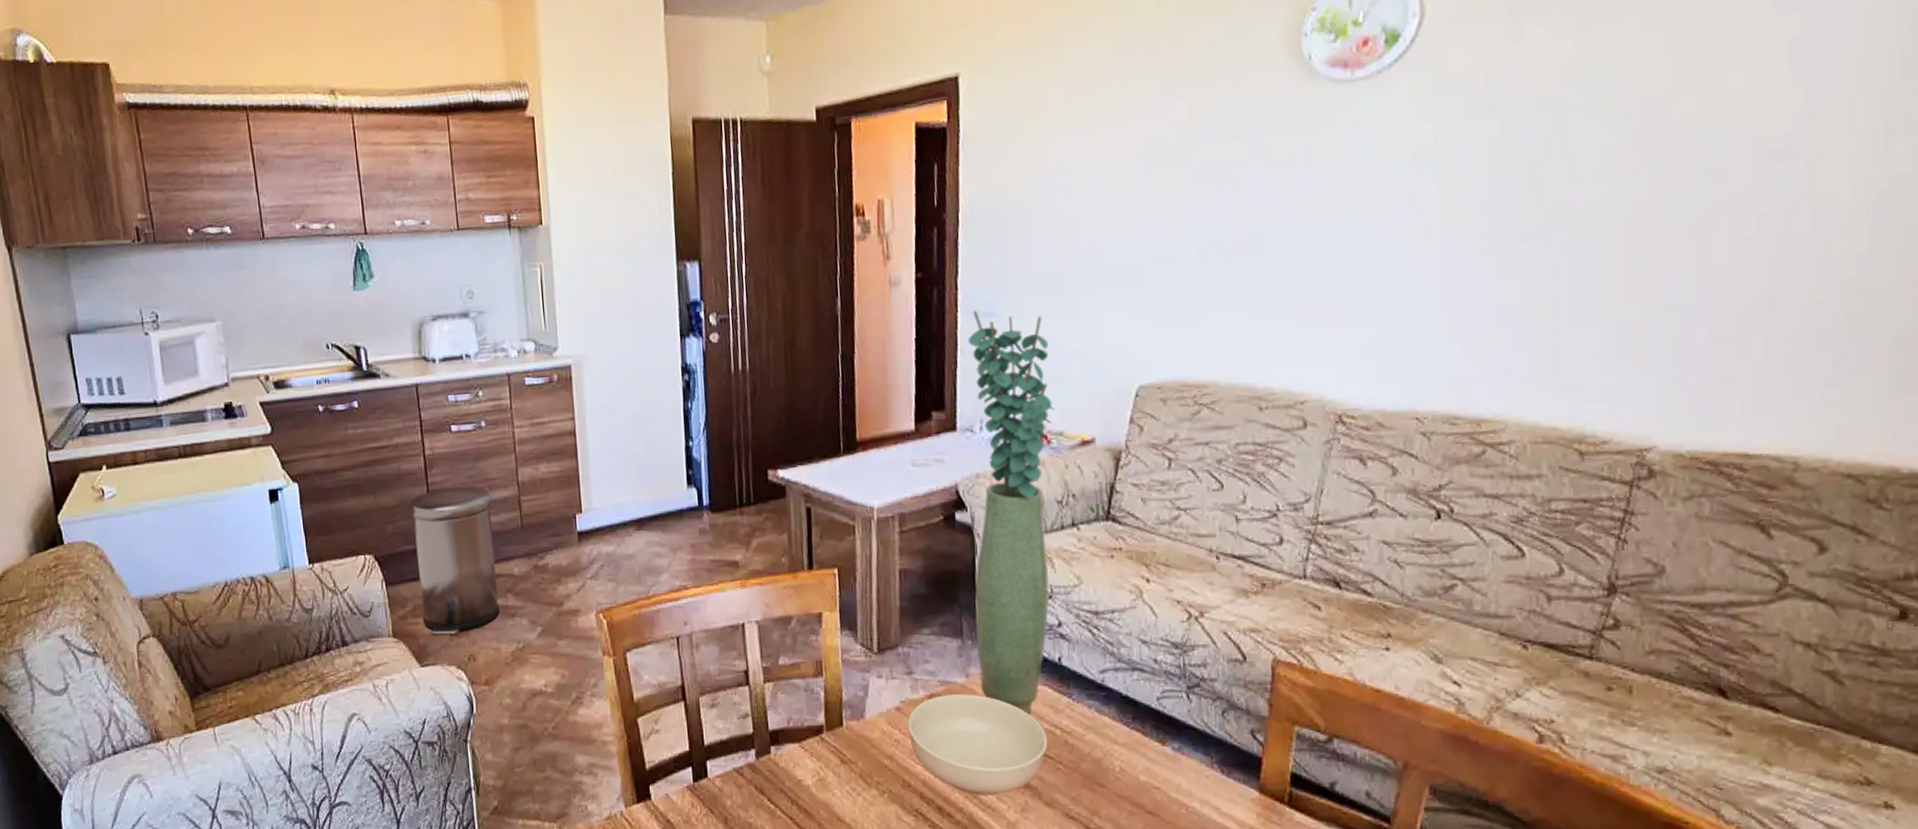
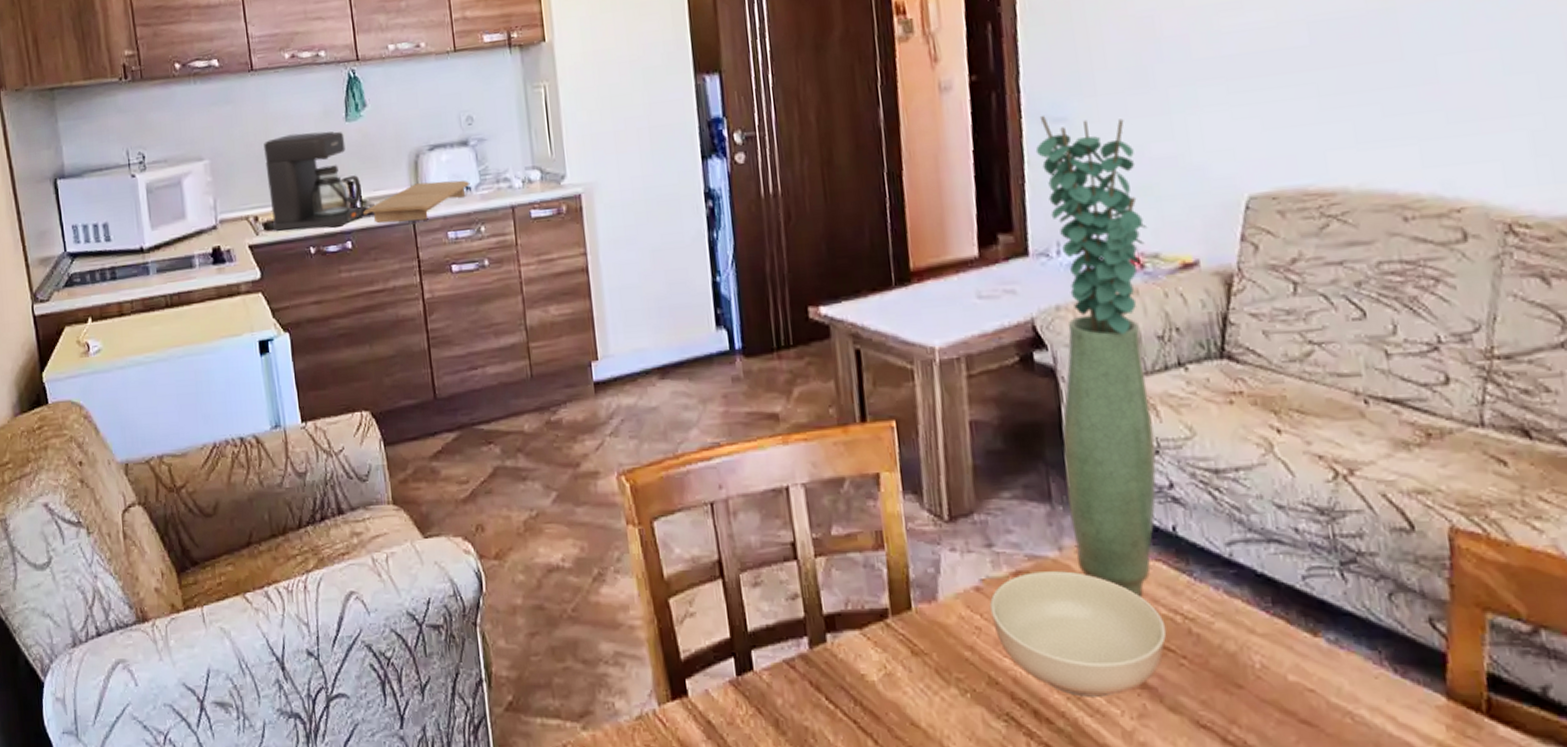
coffee maker: none [274,299,370,390] -> present [264,131,364,231]
cutting board: none [368,348,470,385] -> present [362,180,470,223]
pedal bin: present [410,486,500,636] -> none [409,332,510,502]

